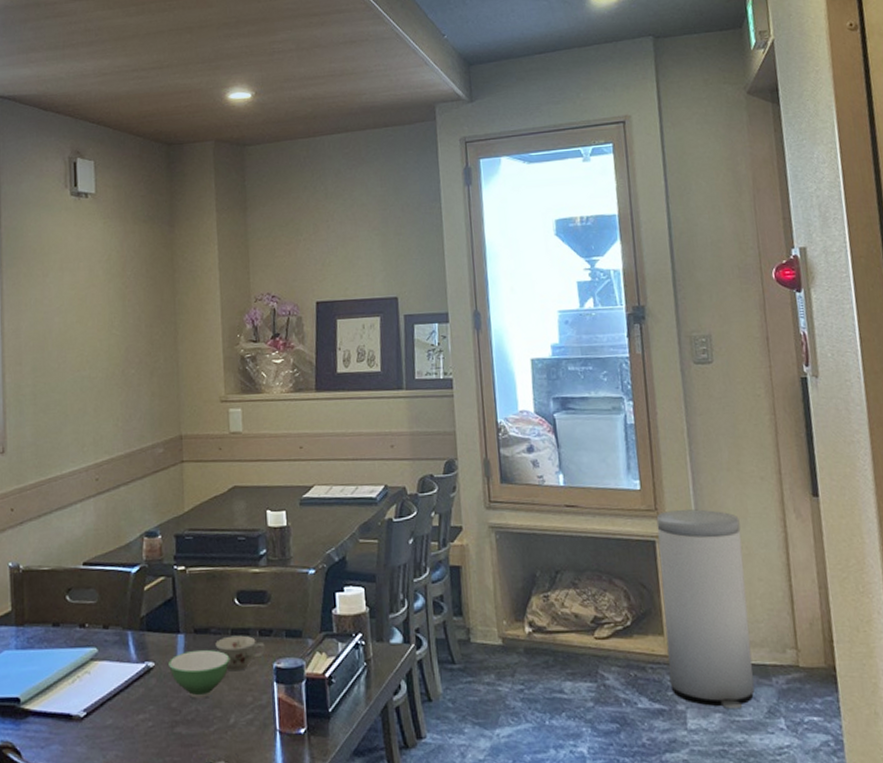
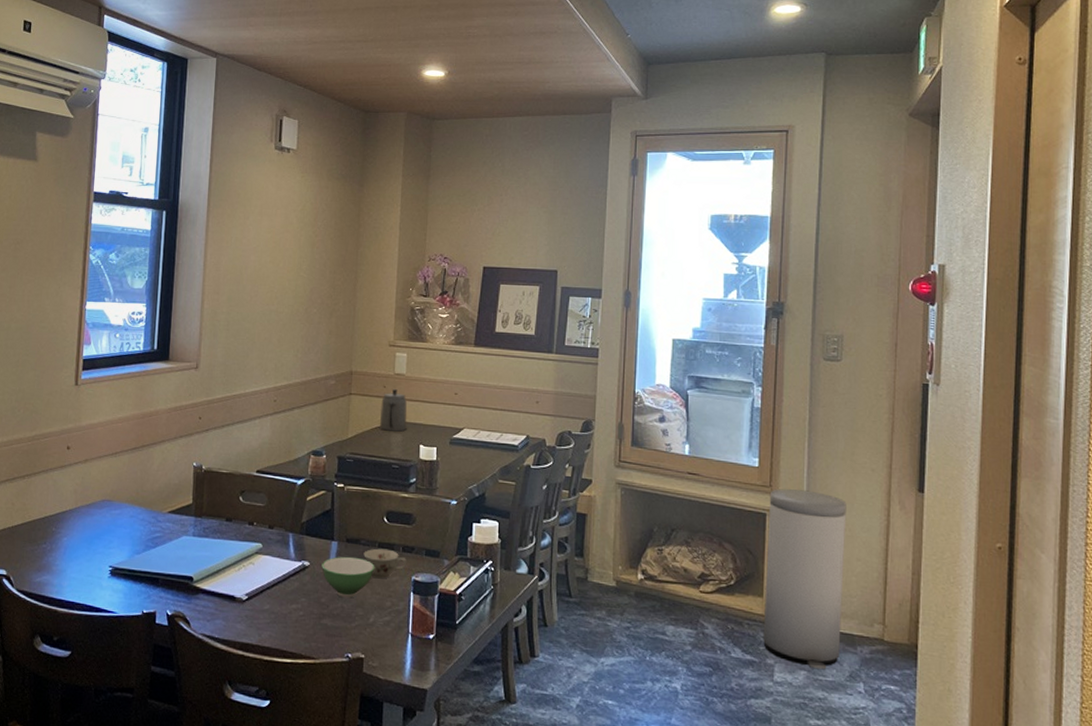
teapot: none [218,449,250,500] -> present [379,388,407,433]

